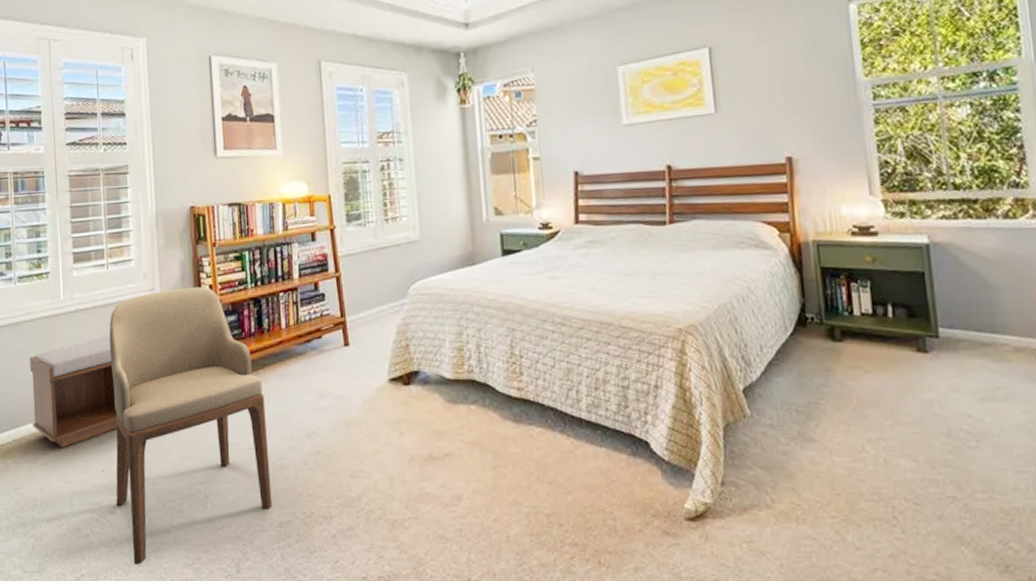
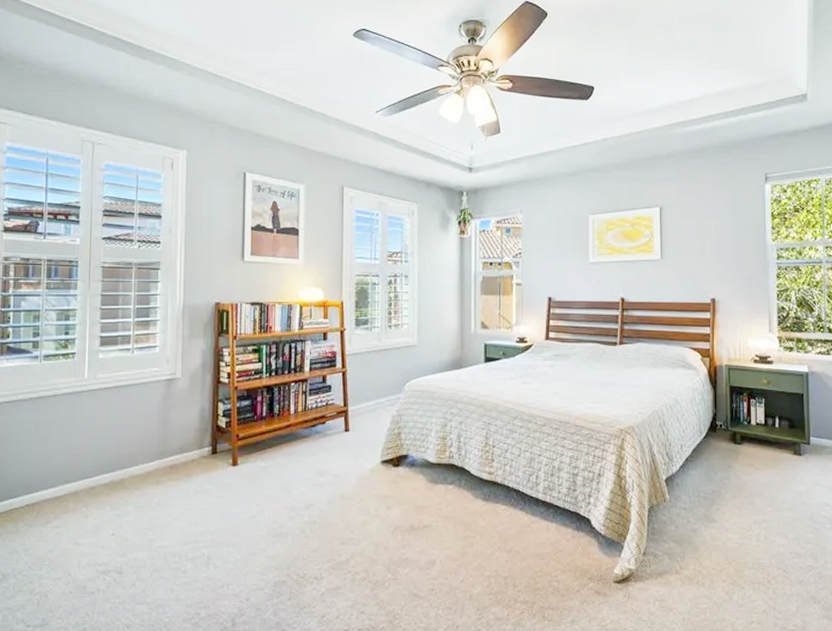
bench: present [30,335,118,448] -> none [47,413,131,513]
armchair: present [109,286,272,565] -> none [123,374,270,619]

